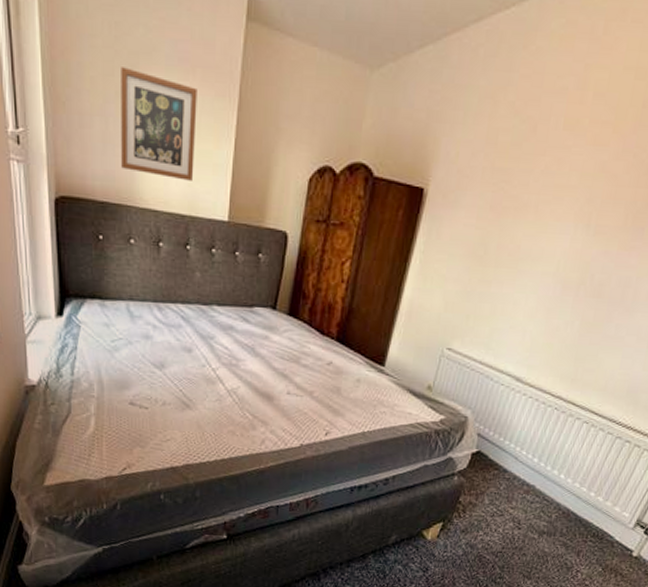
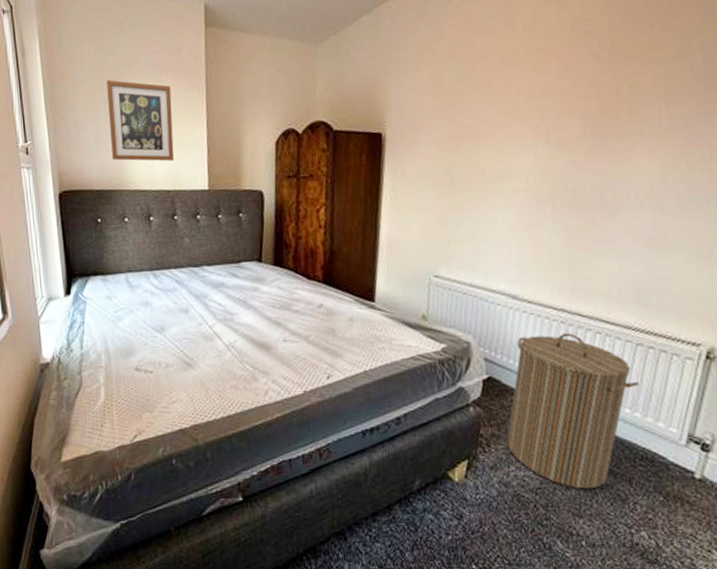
laundry hamper: none [481,418,609,557] -> present [507,333,639,490]

